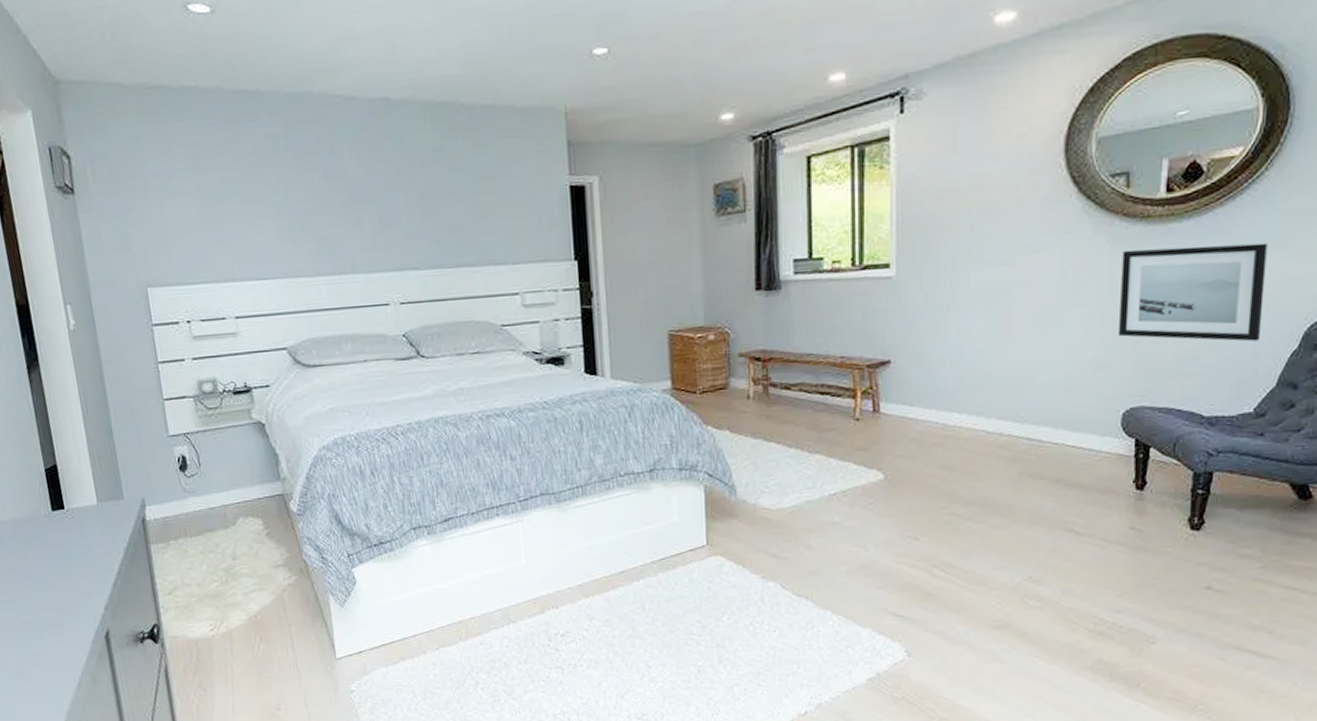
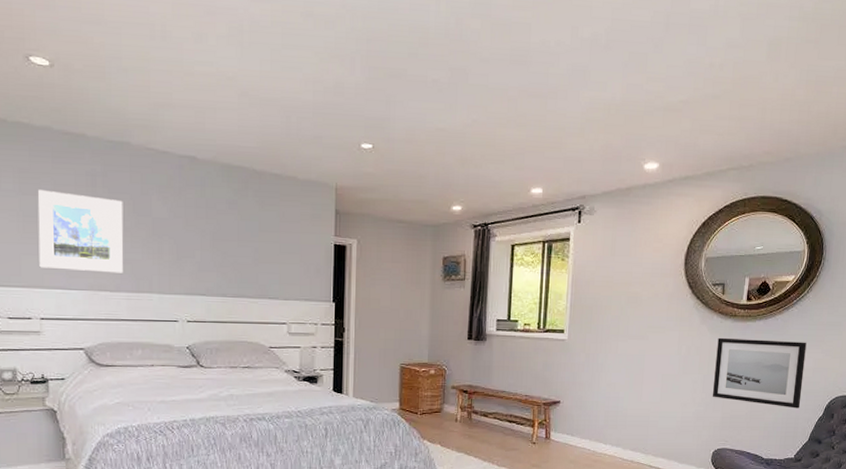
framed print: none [215,163,320,258] -> present [37,189,124,273]

